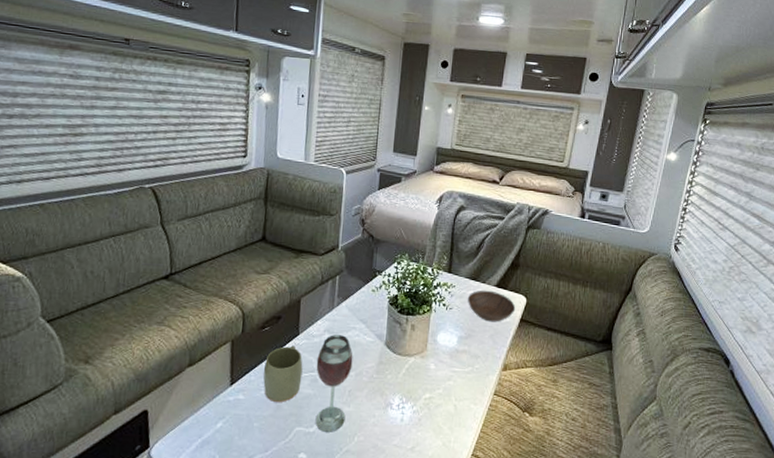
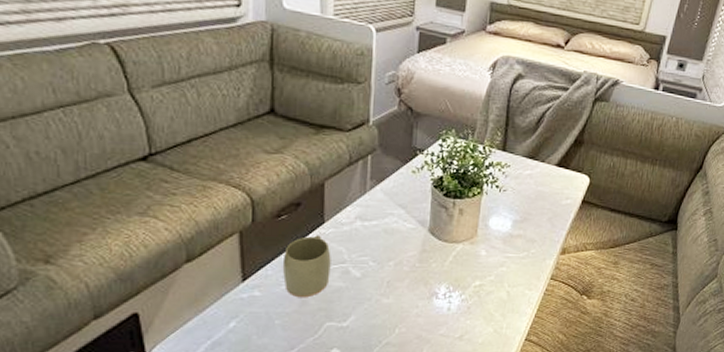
wineglass: present [315,334,353,432] -> none [347,221,391,326]
bowl: present [468,290,516,322] -> none [524,169,578,204]

